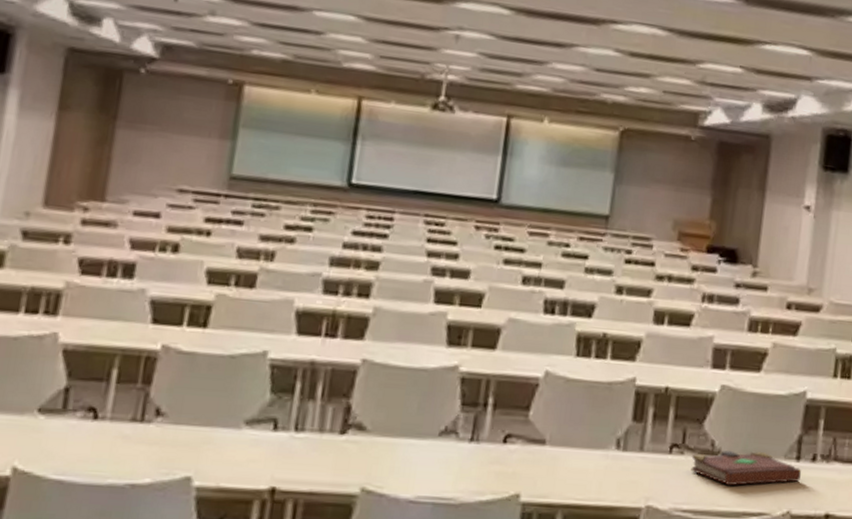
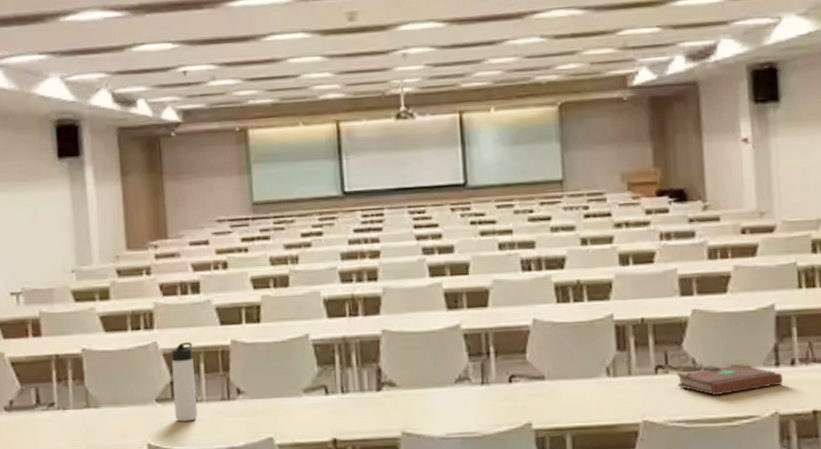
thermos bottle: none [60,338,108,444] -> present [171,342,198,422]

